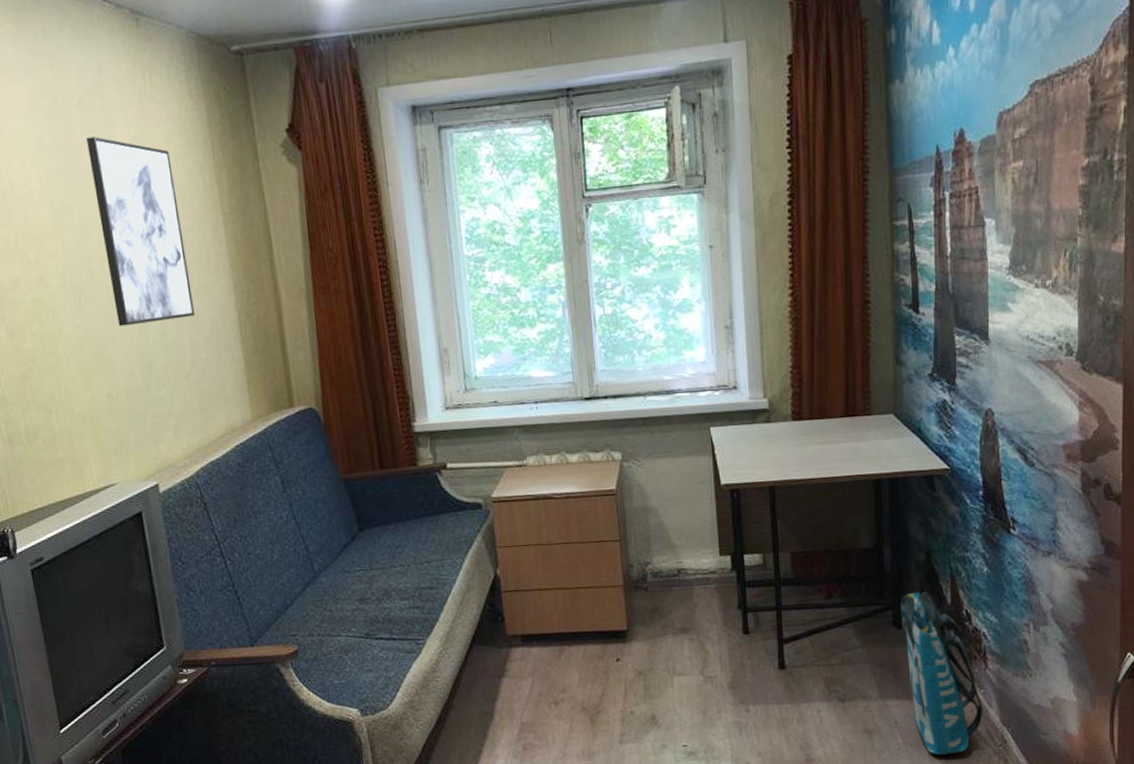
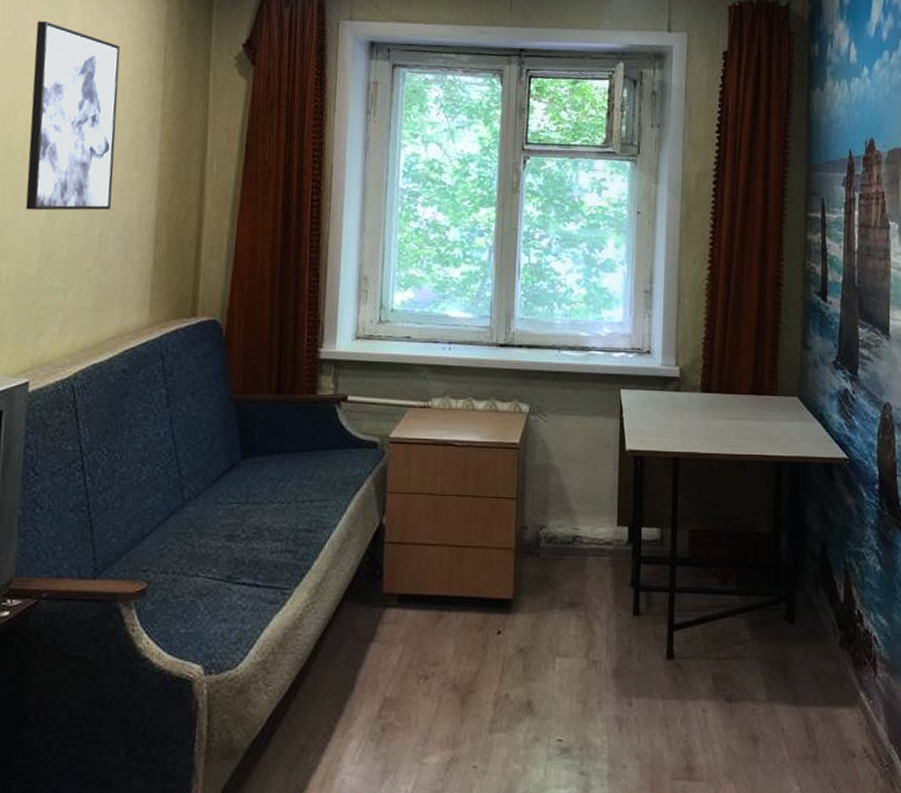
tote bag: present [901,591,983,756] -> none [794,585,871,774]

